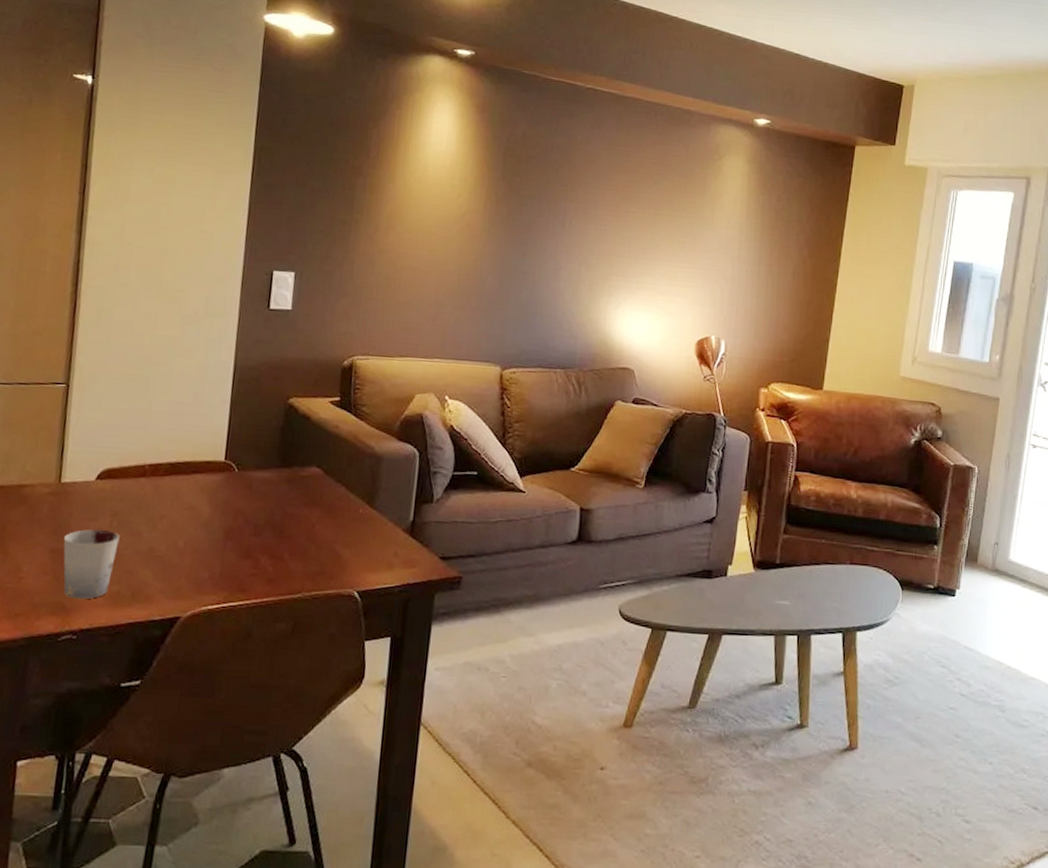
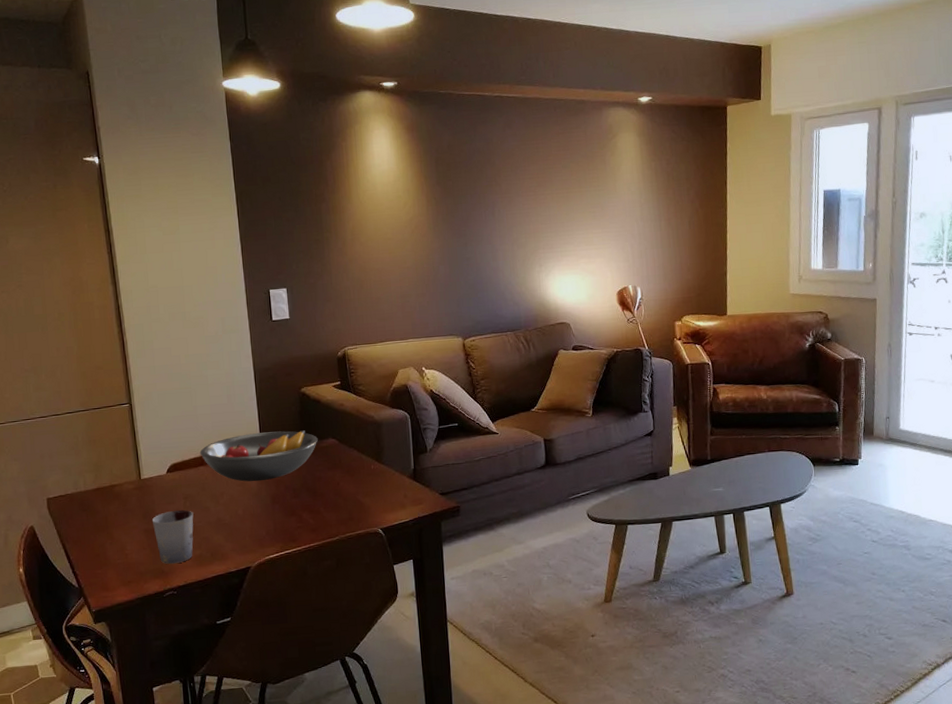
fruit bowl: none [144,445,299,508] -> present [200,430,318,482]

